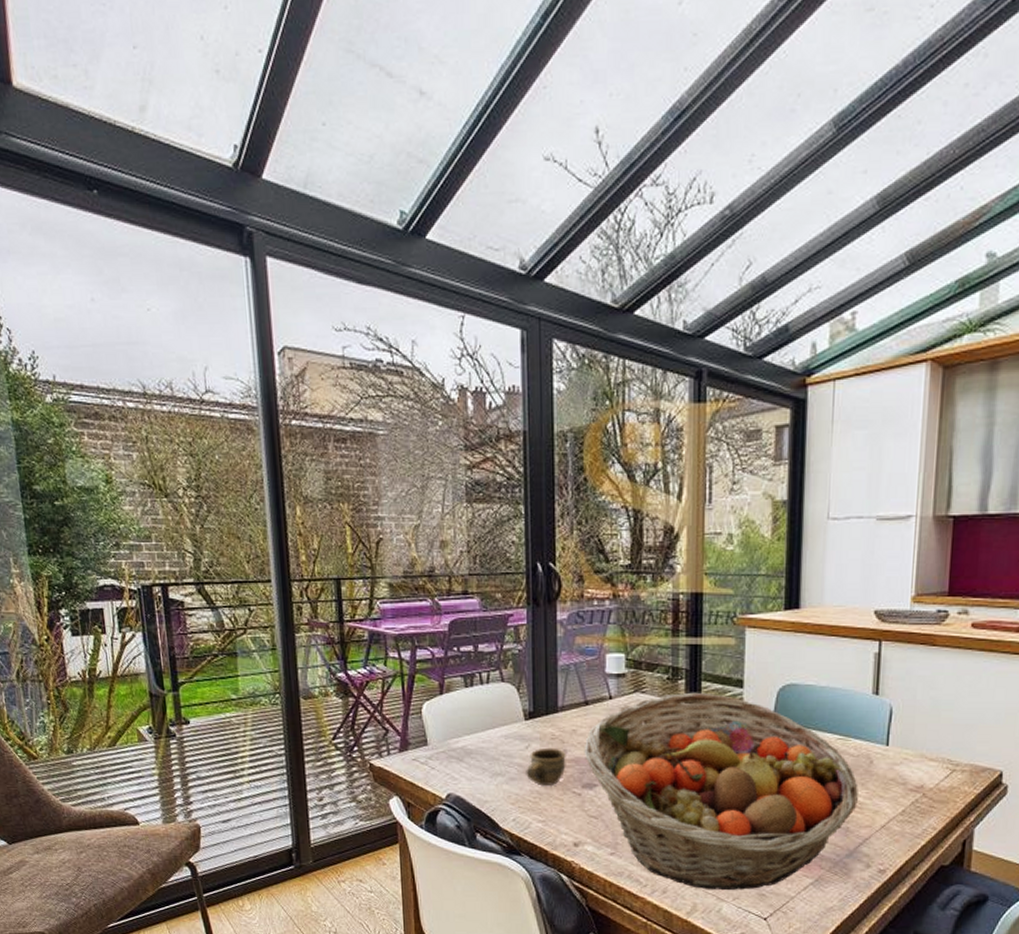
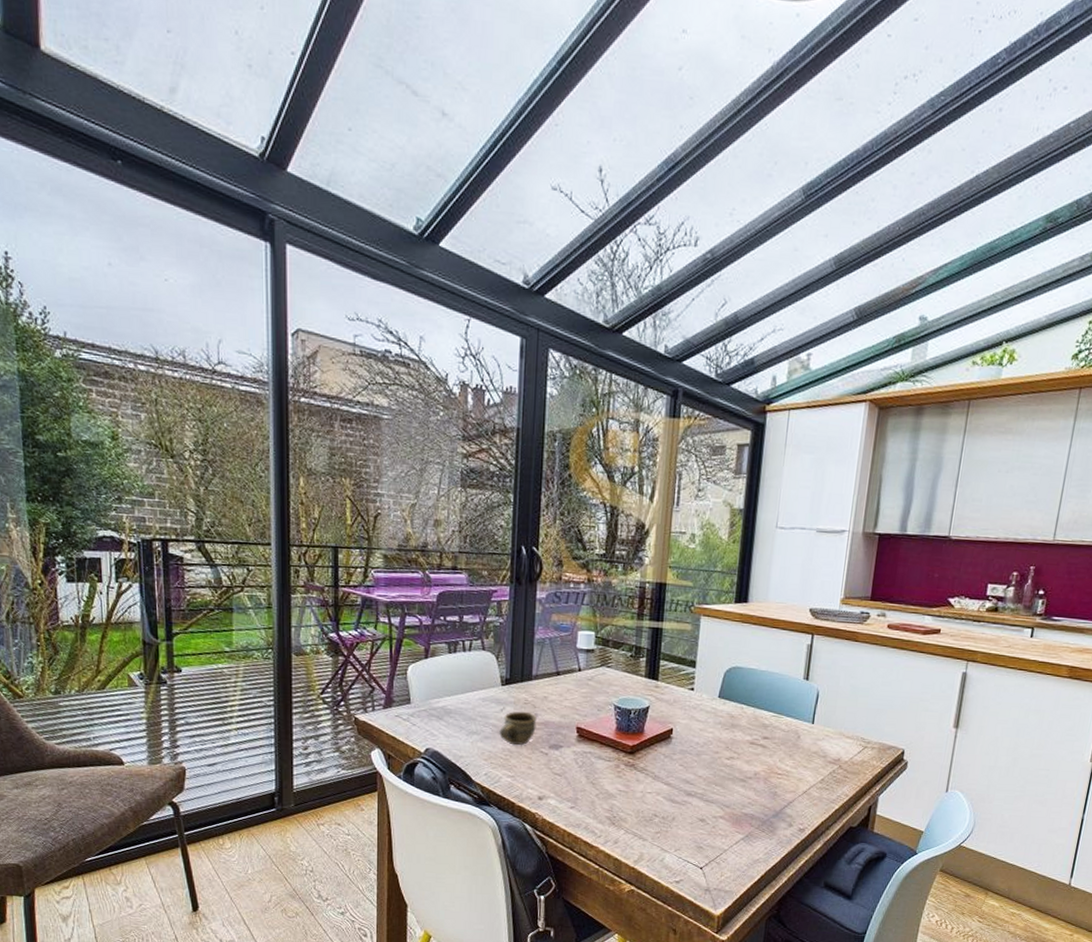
fruit basket: present [583,692,858,890] -> none [552,669,787,843]

